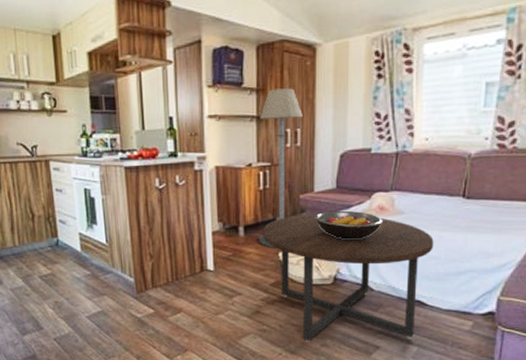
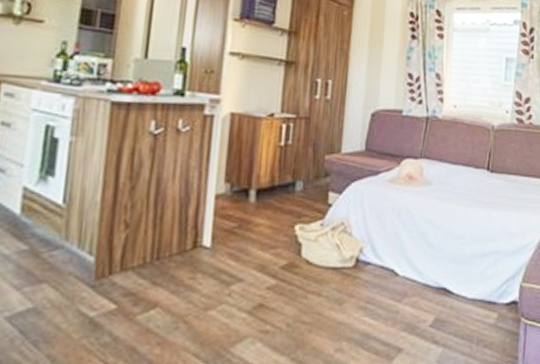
floor lamp: present [259,88,303,248] -> none [272,33,336,219]
coffee table: present [263,213,434,343] -> none [278,178,461,348]
fruit bowl: present [315,210,382,240] -> none [340,176,411,212]

